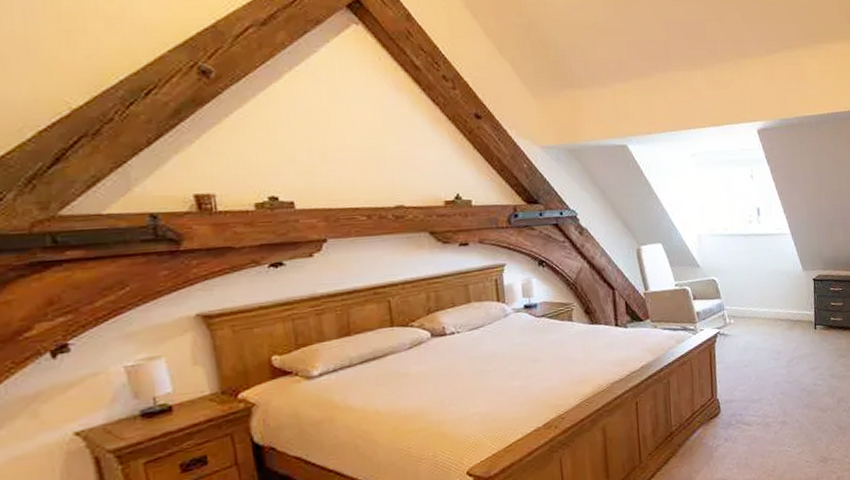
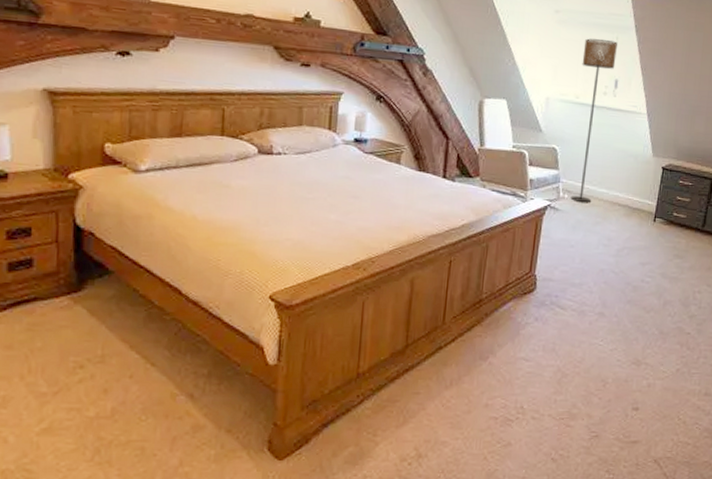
floor lamp: none [723,173,756,325] -> present [570,38,617,202]

